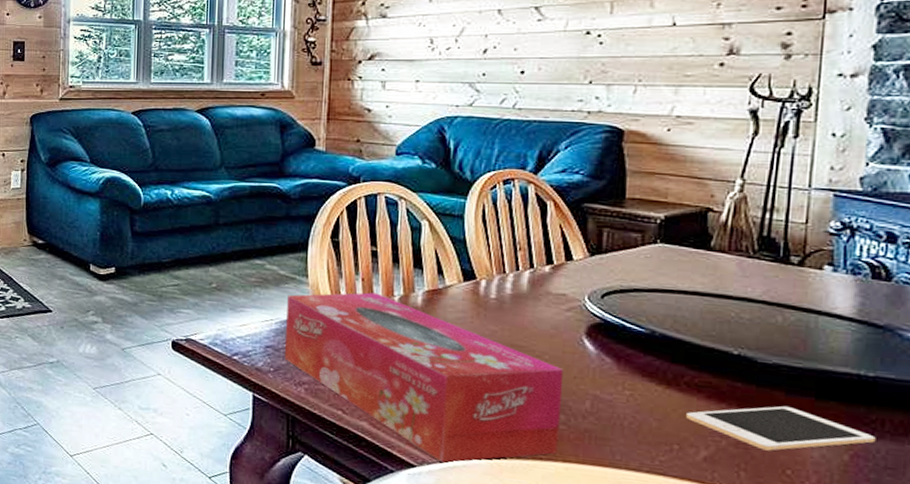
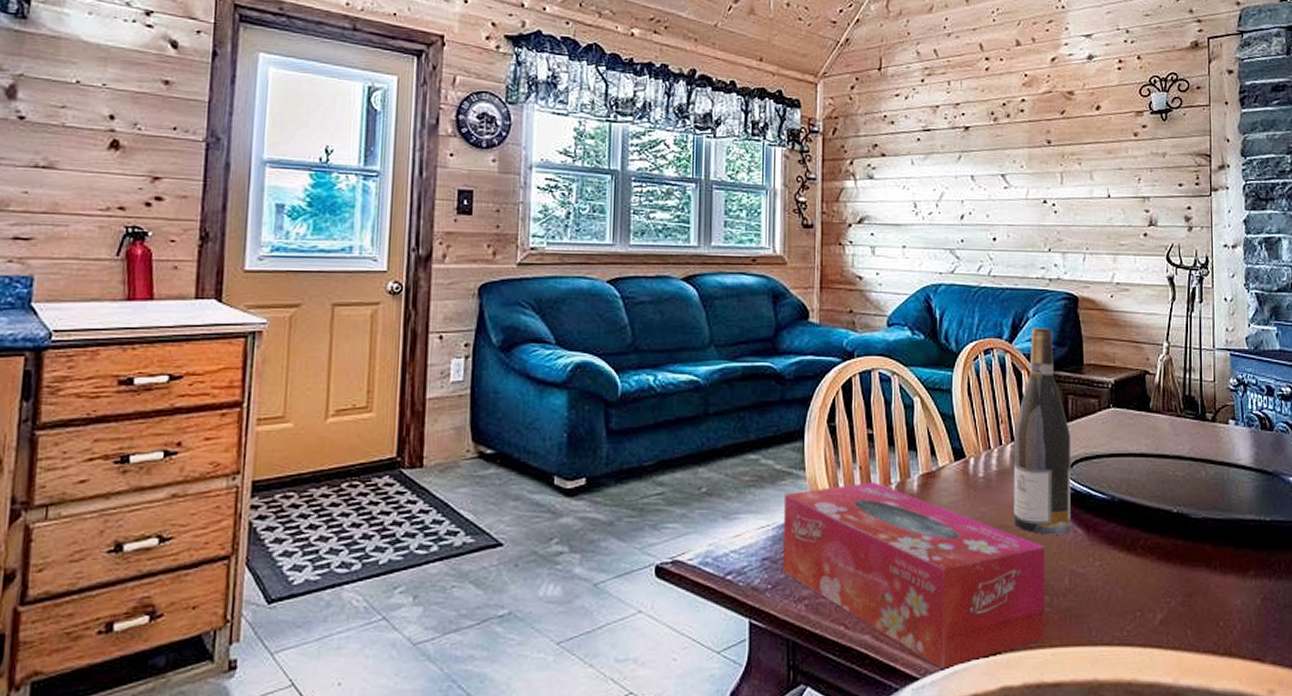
wine bottle: none [528,160,604,361] -> present [1013,328,1071,535]
cell phone: present [686,405,876,451] -> none [1144,558,1276,605]

